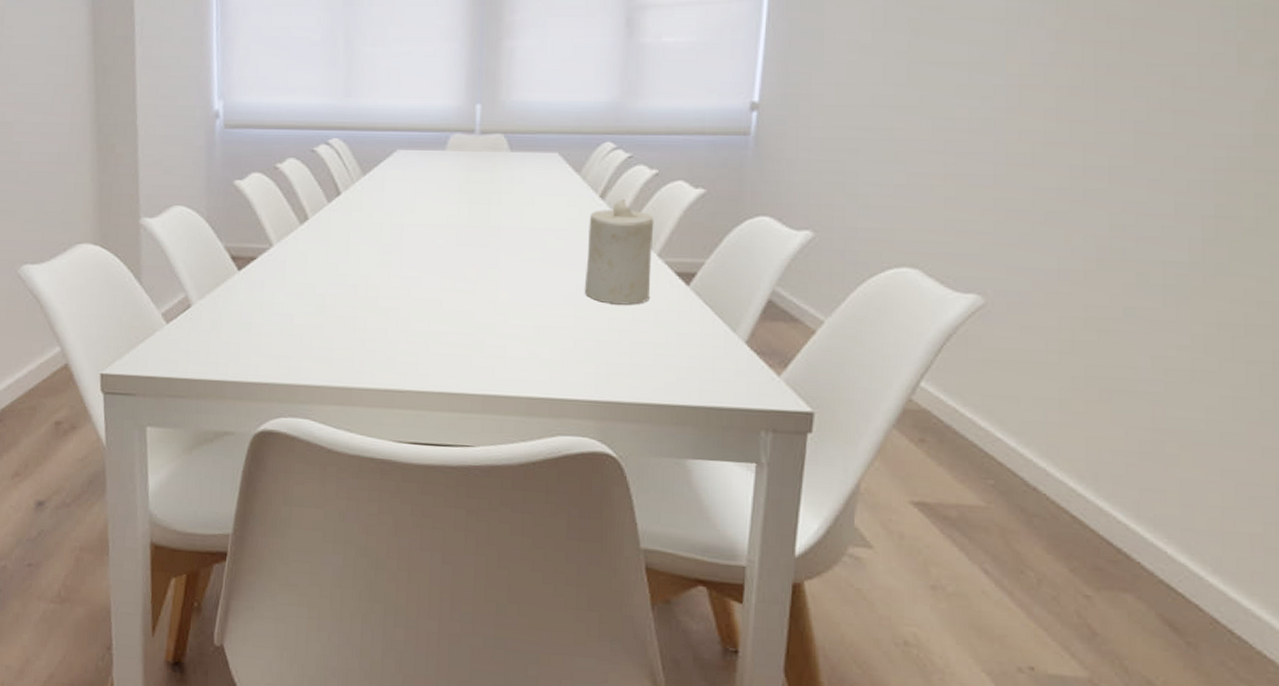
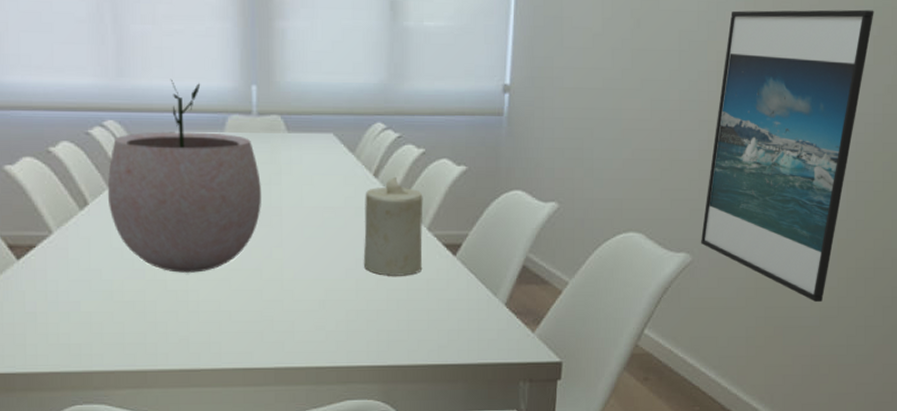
plant pot: none [327,98,480,291] -> present [107,79,261,273]
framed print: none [995,11,1238,364] -> present [700,9,874,303]

